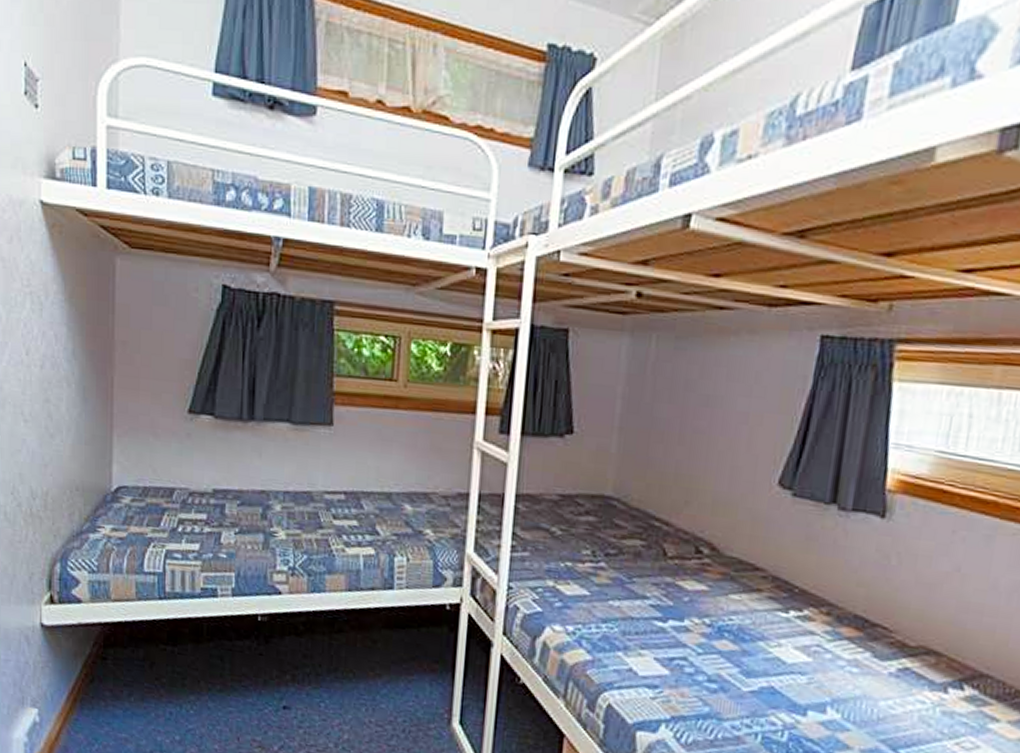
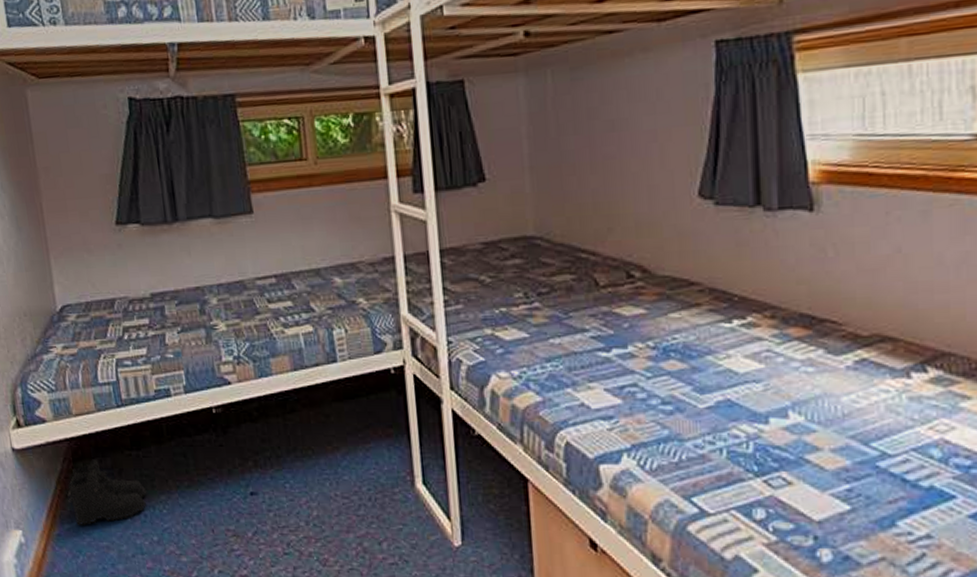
boots: none [92,648,176,715] -> present [67,459,147,525]

